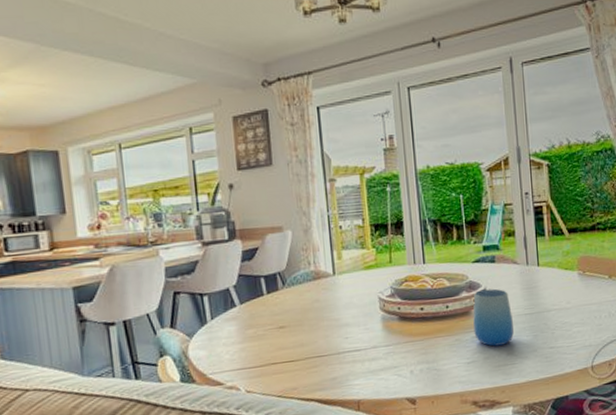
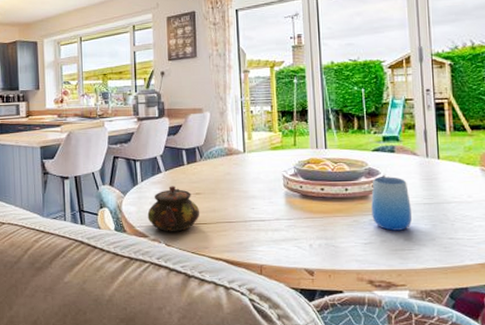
teapot: none [221,320,286,377] -> present [147,186,200,232]

